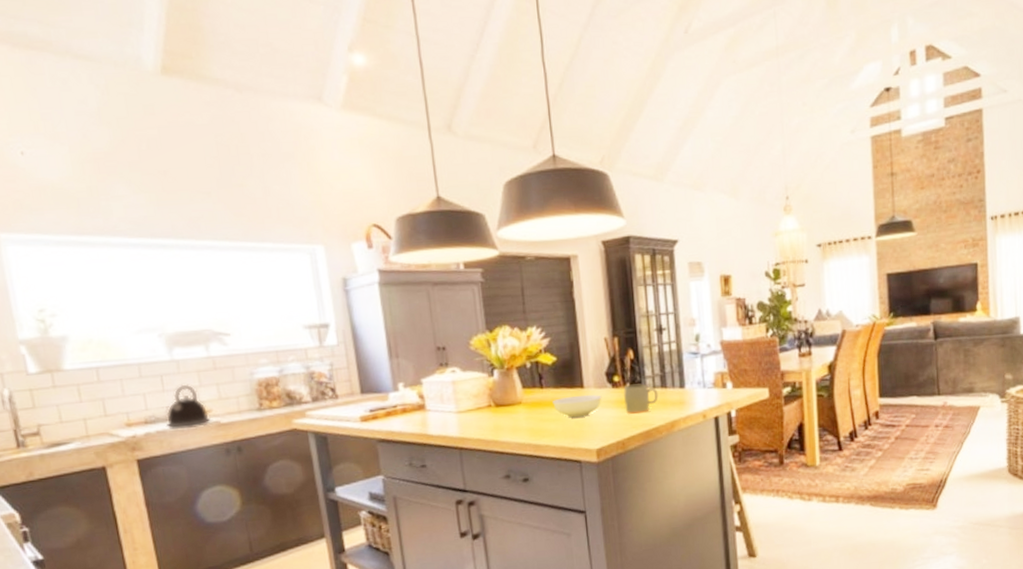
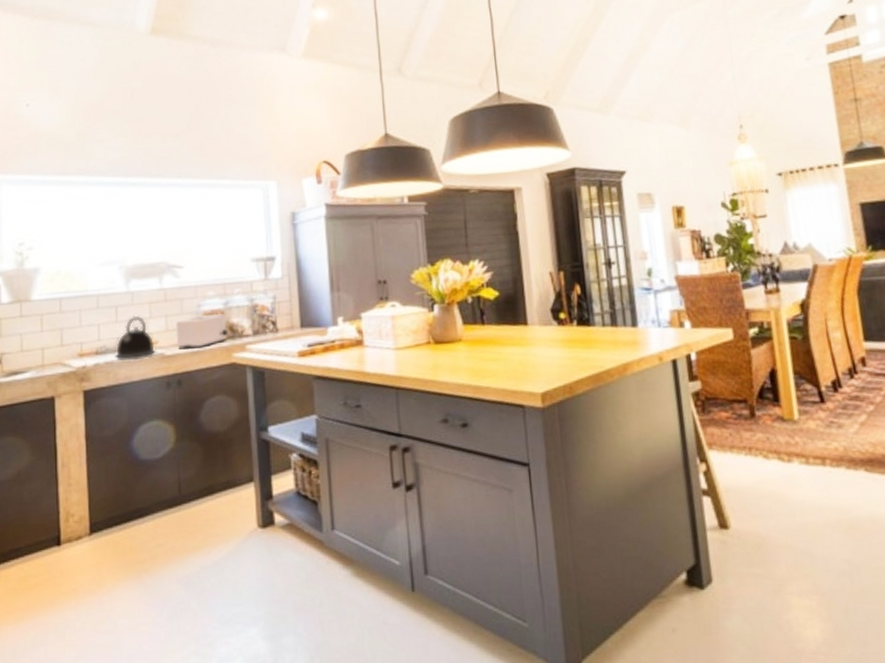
toaster: none [228,381,285,418] -> present [176,313,227,350]
bowl: present [553,395,602,418] -> none [494,332,547,358]
mug: present [623,383,659,414] -> none [570,321,609,354]

